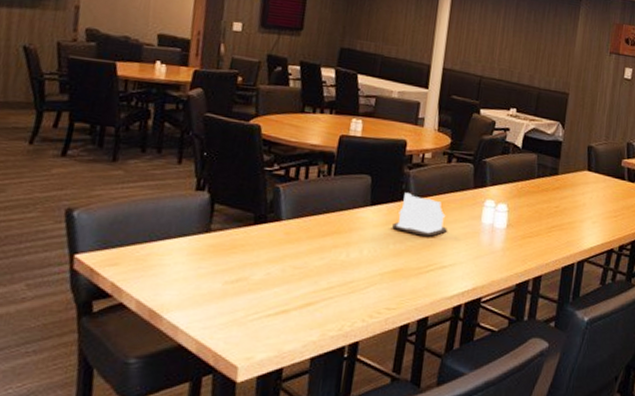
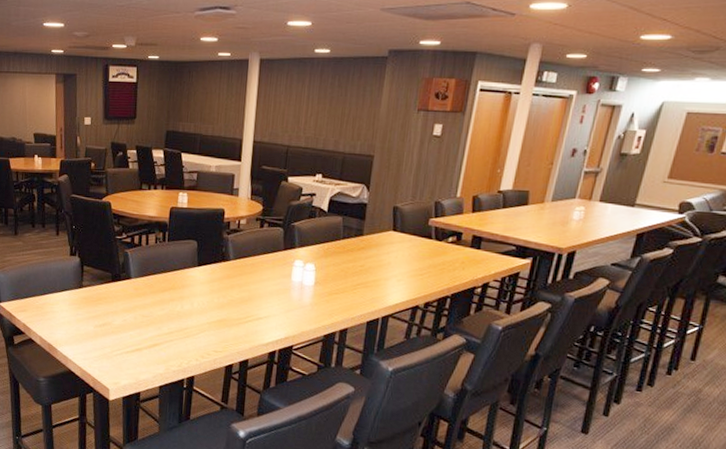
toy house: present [392,193,447,237] -> none [216,255,262,293]

